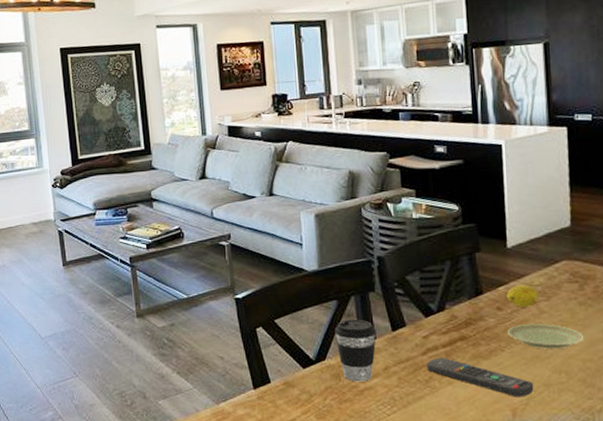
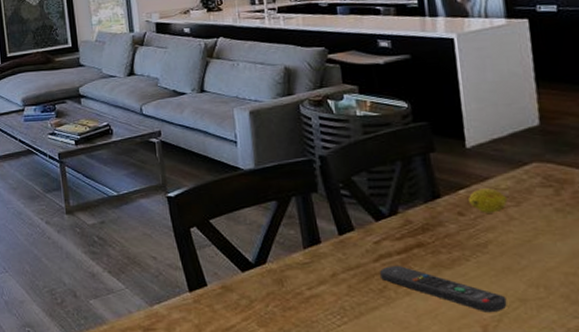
coffee cup: present [334,319,376,382] -> none [274,221,321,288]
plate: present [508,324,584,349] -> none [472,232,565,260]

